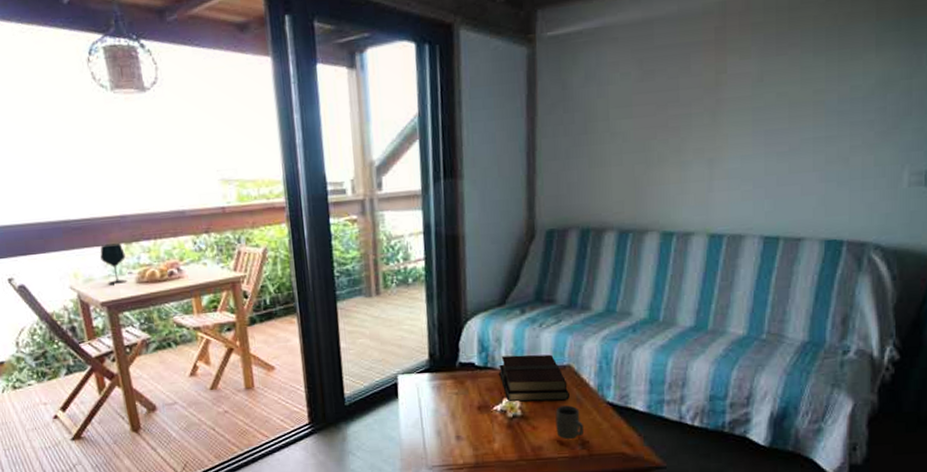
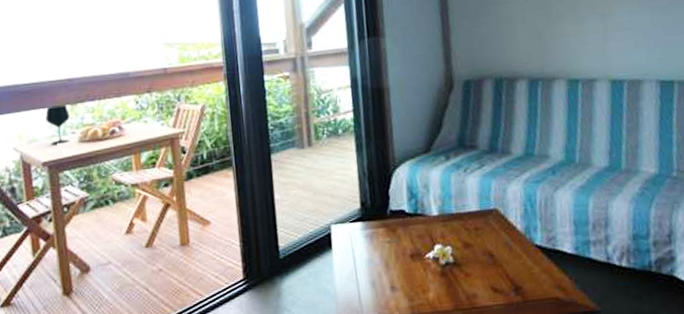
books: present [499,354,570,402] -> none [428,199,499,249]
mug: present [555,405,584,440] -> none [487,250,516,287]

